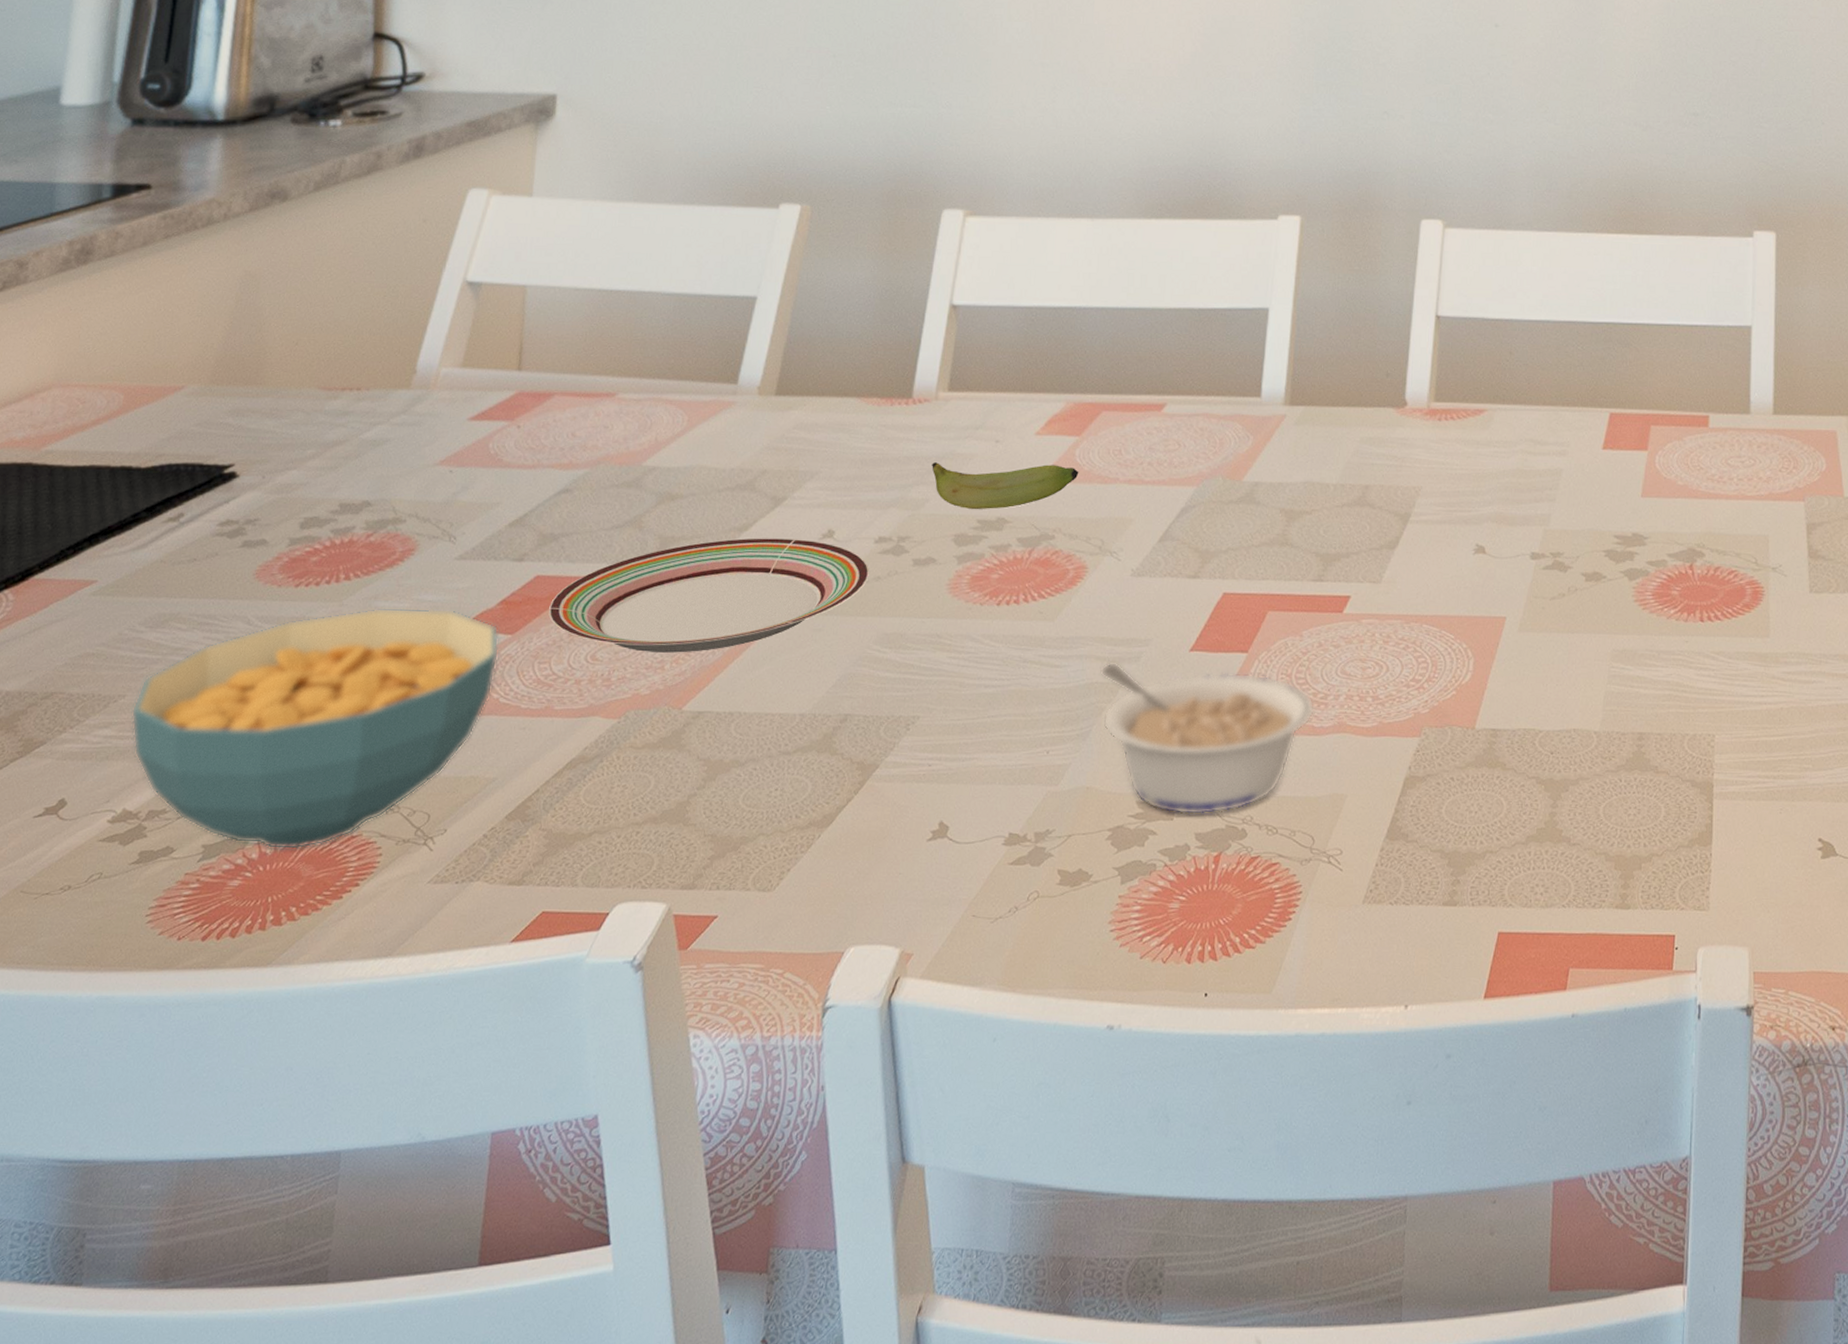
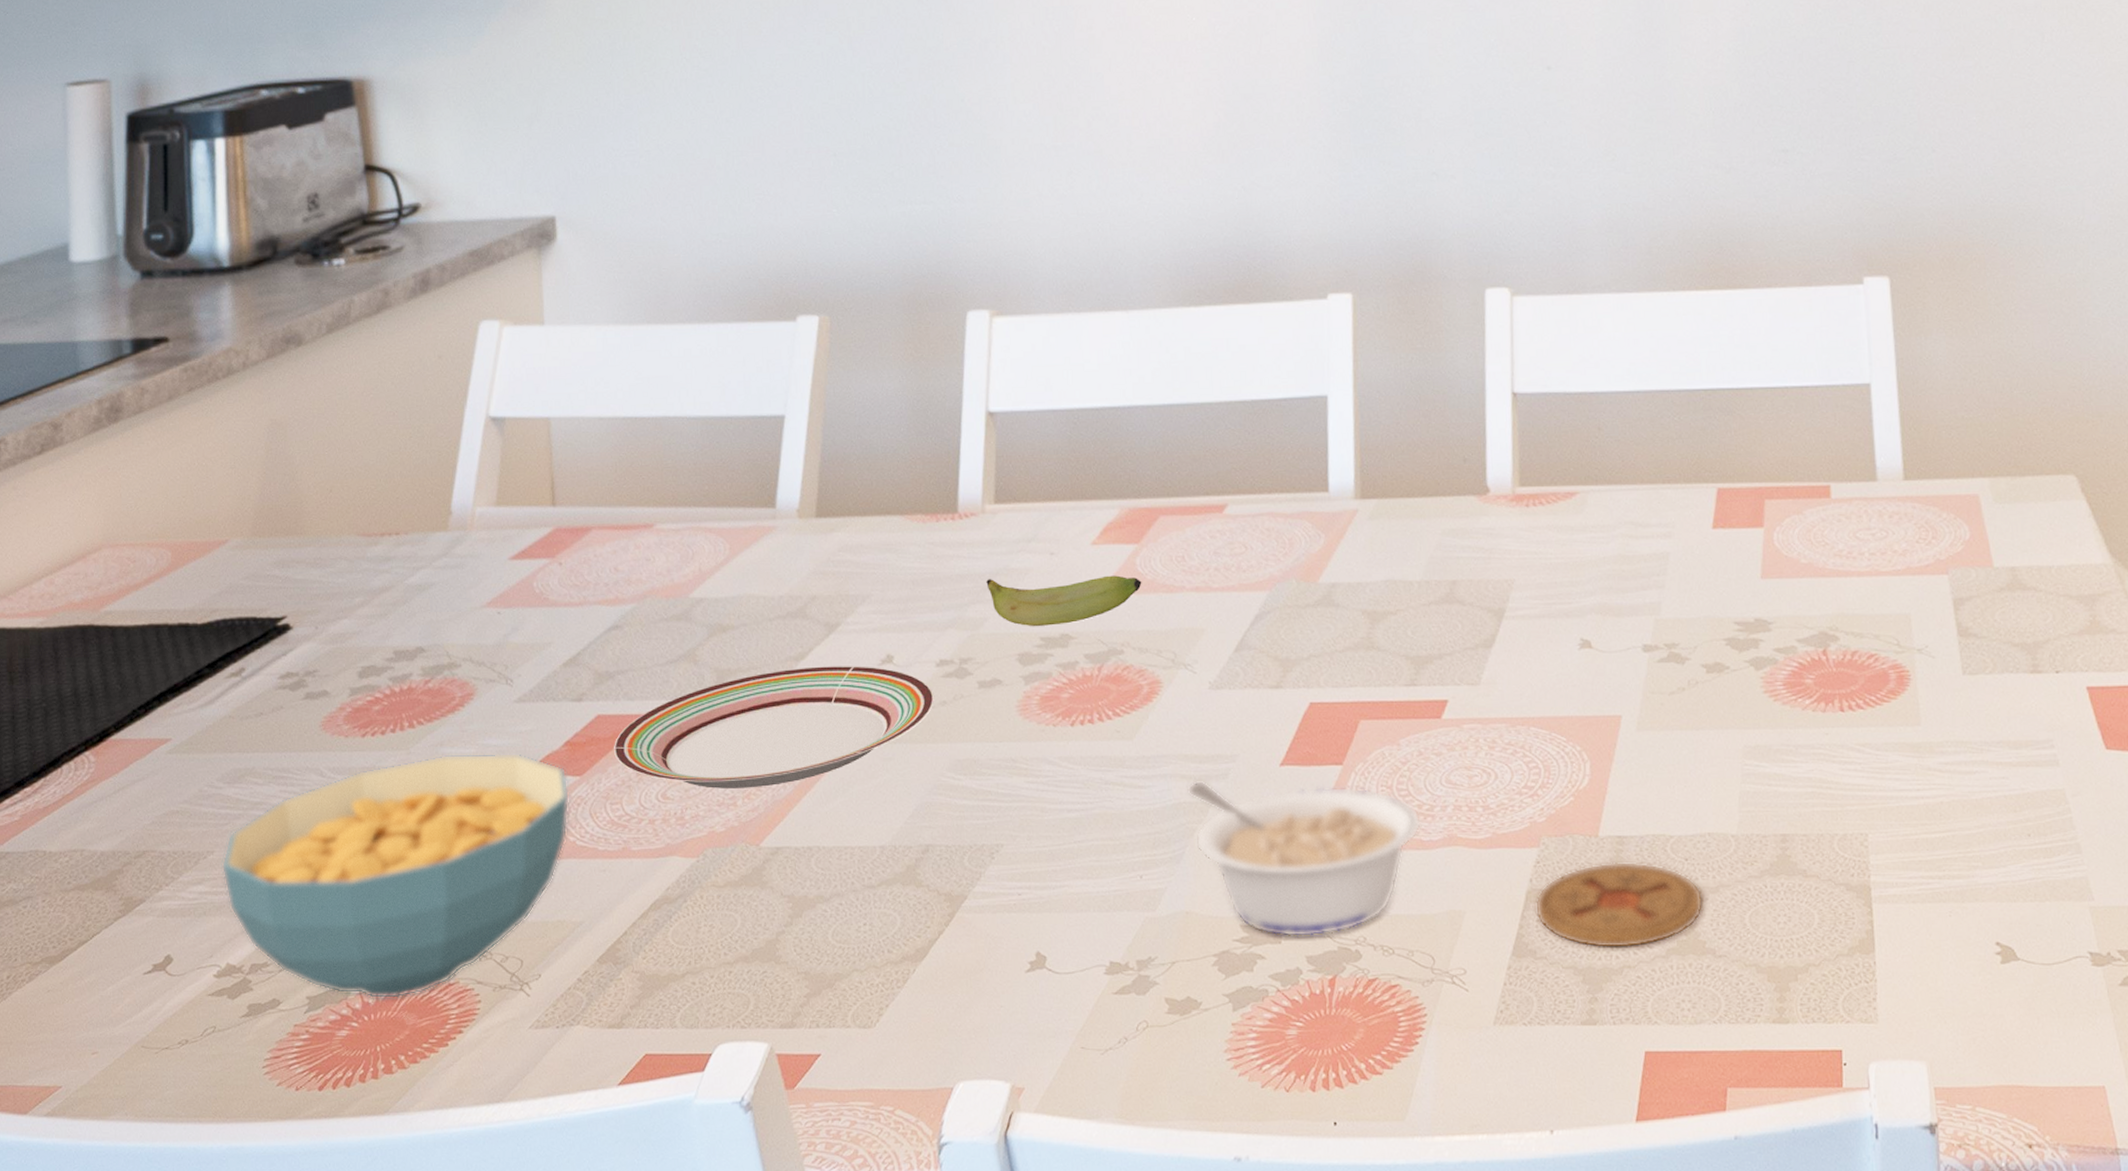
coaster: none [1410,752,1564,835] -> present [1534,861,1704,949]

